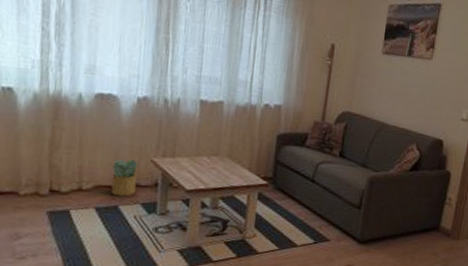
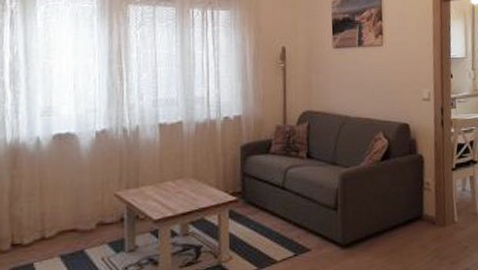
potted plant: present [110,159,138,197] -> none [72,197,102,239]

